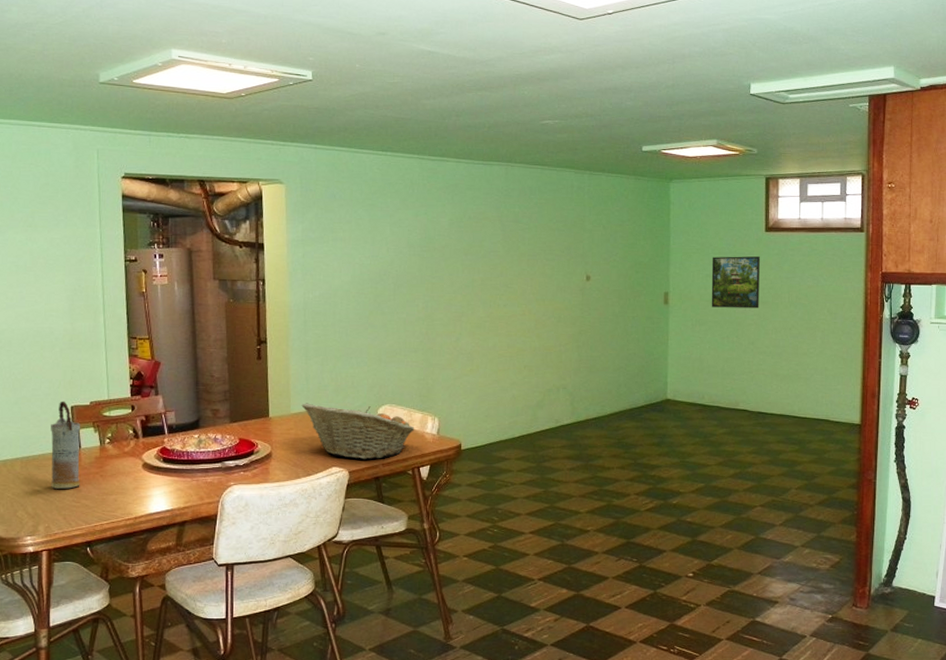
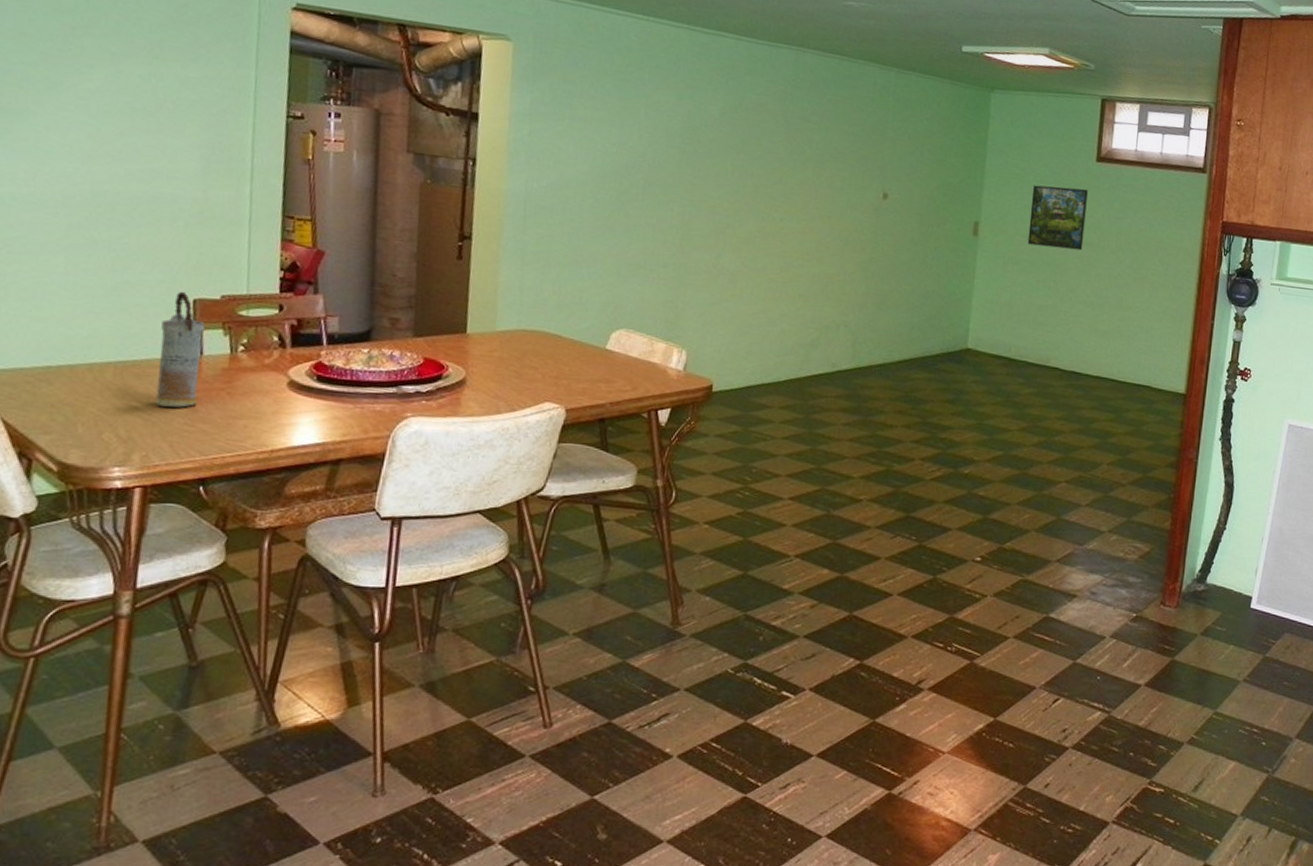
fruit basket: present [301,403,415,460] -> none [511,319,656,396]

